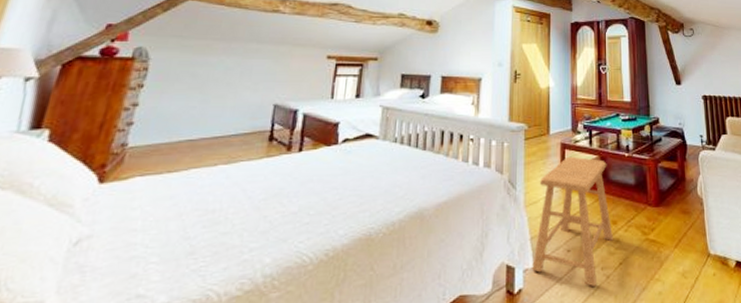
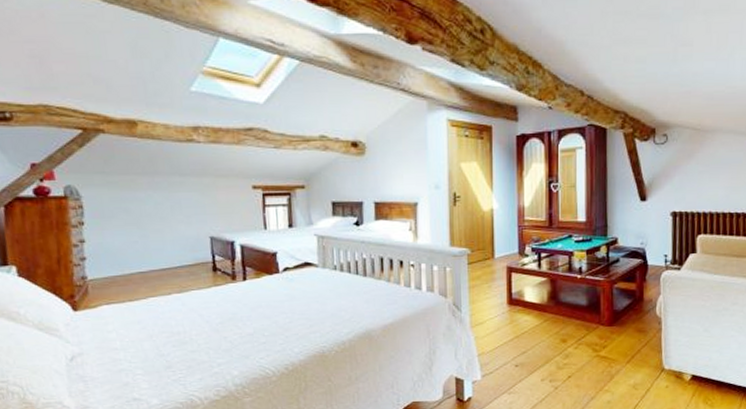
stool: present [532,156,613,287] -> none [481,279,562,397]

